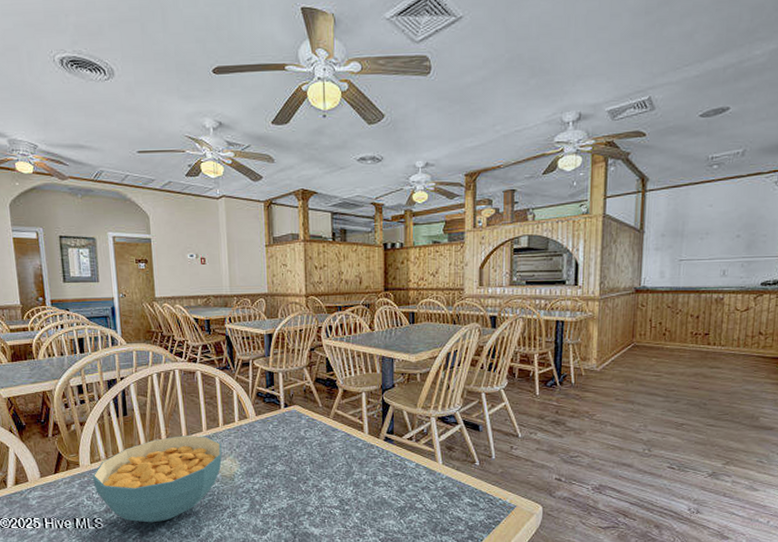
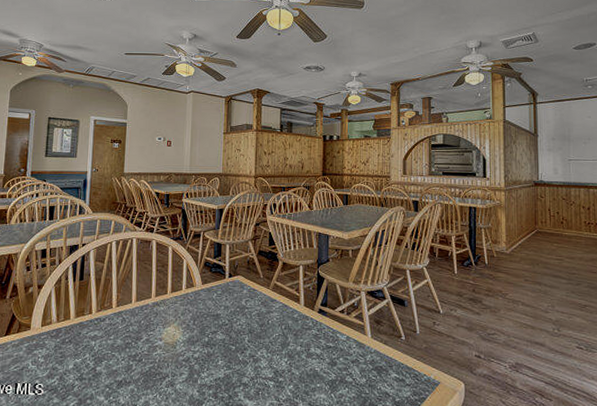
cereal bowl: present [93,436,222,523] -> none [41,301,168,390]

